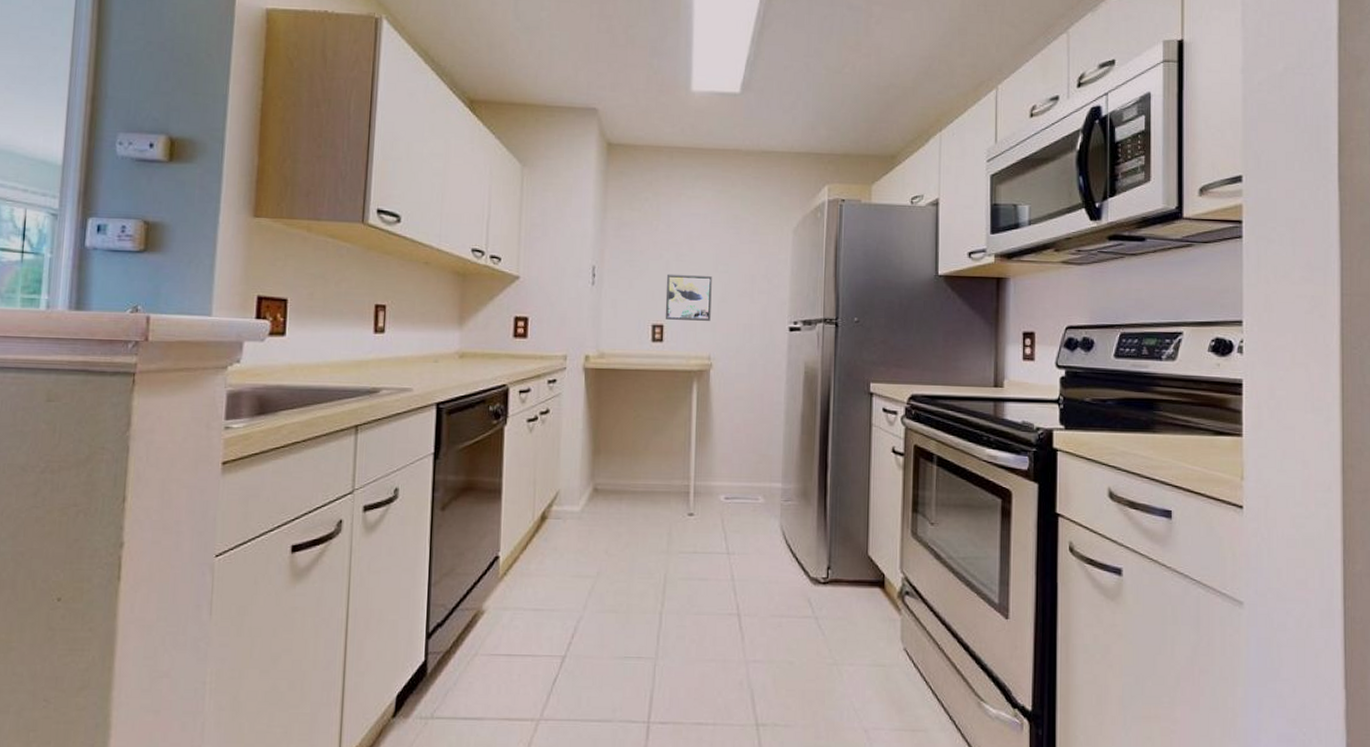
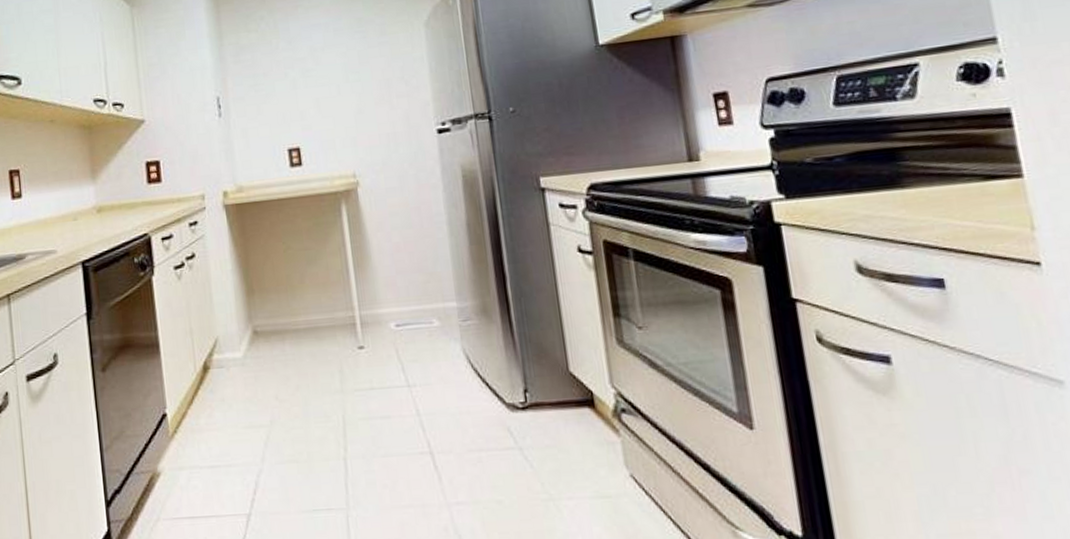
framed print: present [665,273,712,321] -> none [295,88,350,141]

